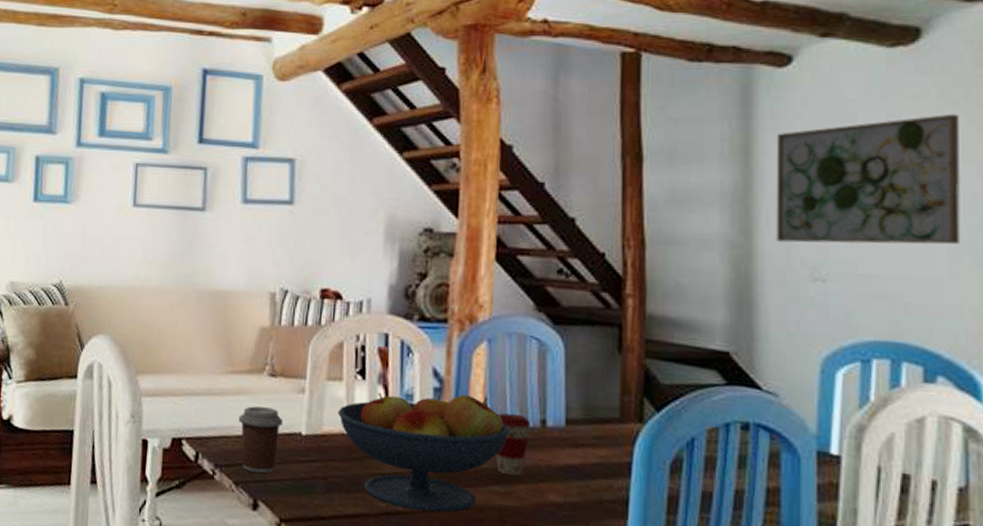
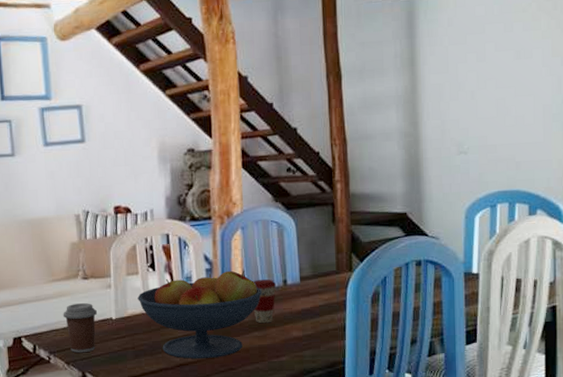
wall art: present [776,113,961,245] -> none [432,20,551,128]

